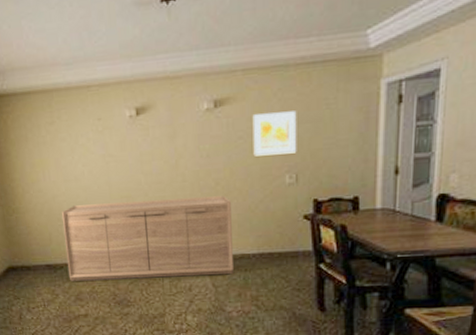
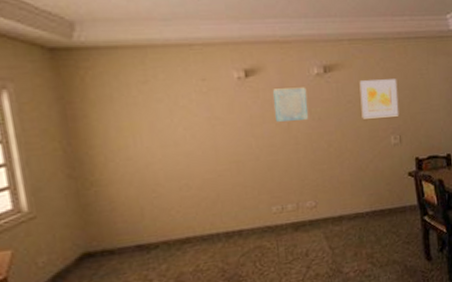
sideboard: present [62,196,233,281] -> none [157,157,349,262]
wall art: none [162,123,197,159] -> present [273,87,309,122]

